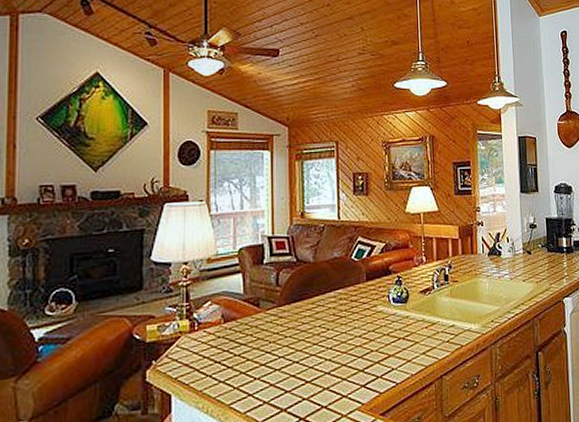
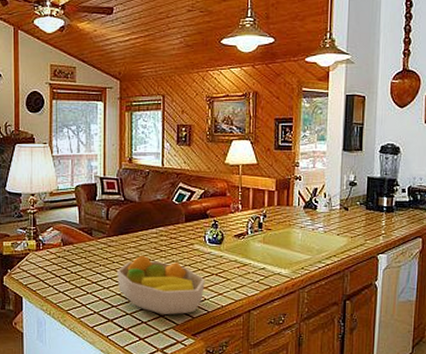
fruit bowl: none [290,324,392,395] -> present [117,255,205,316]

